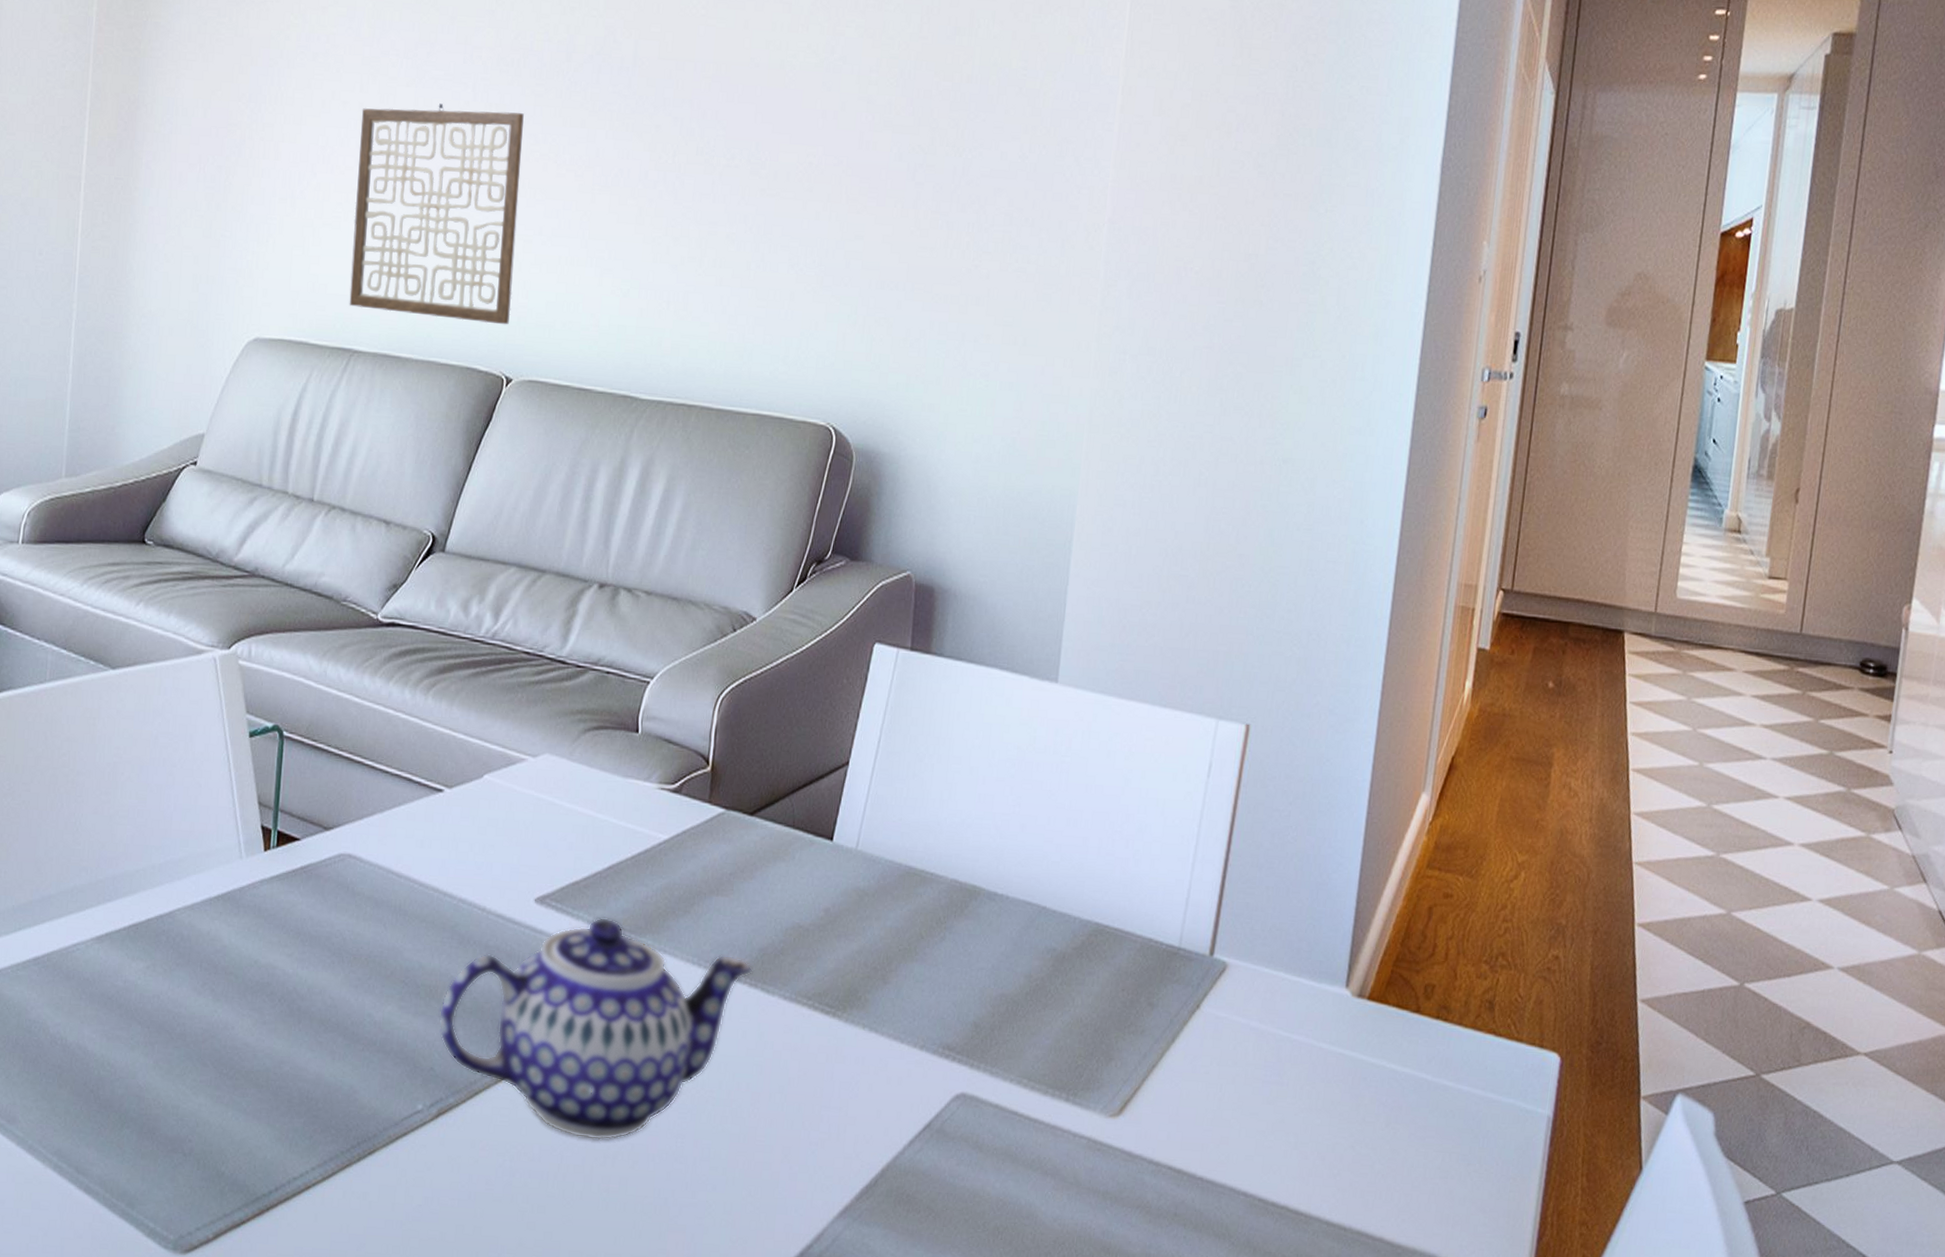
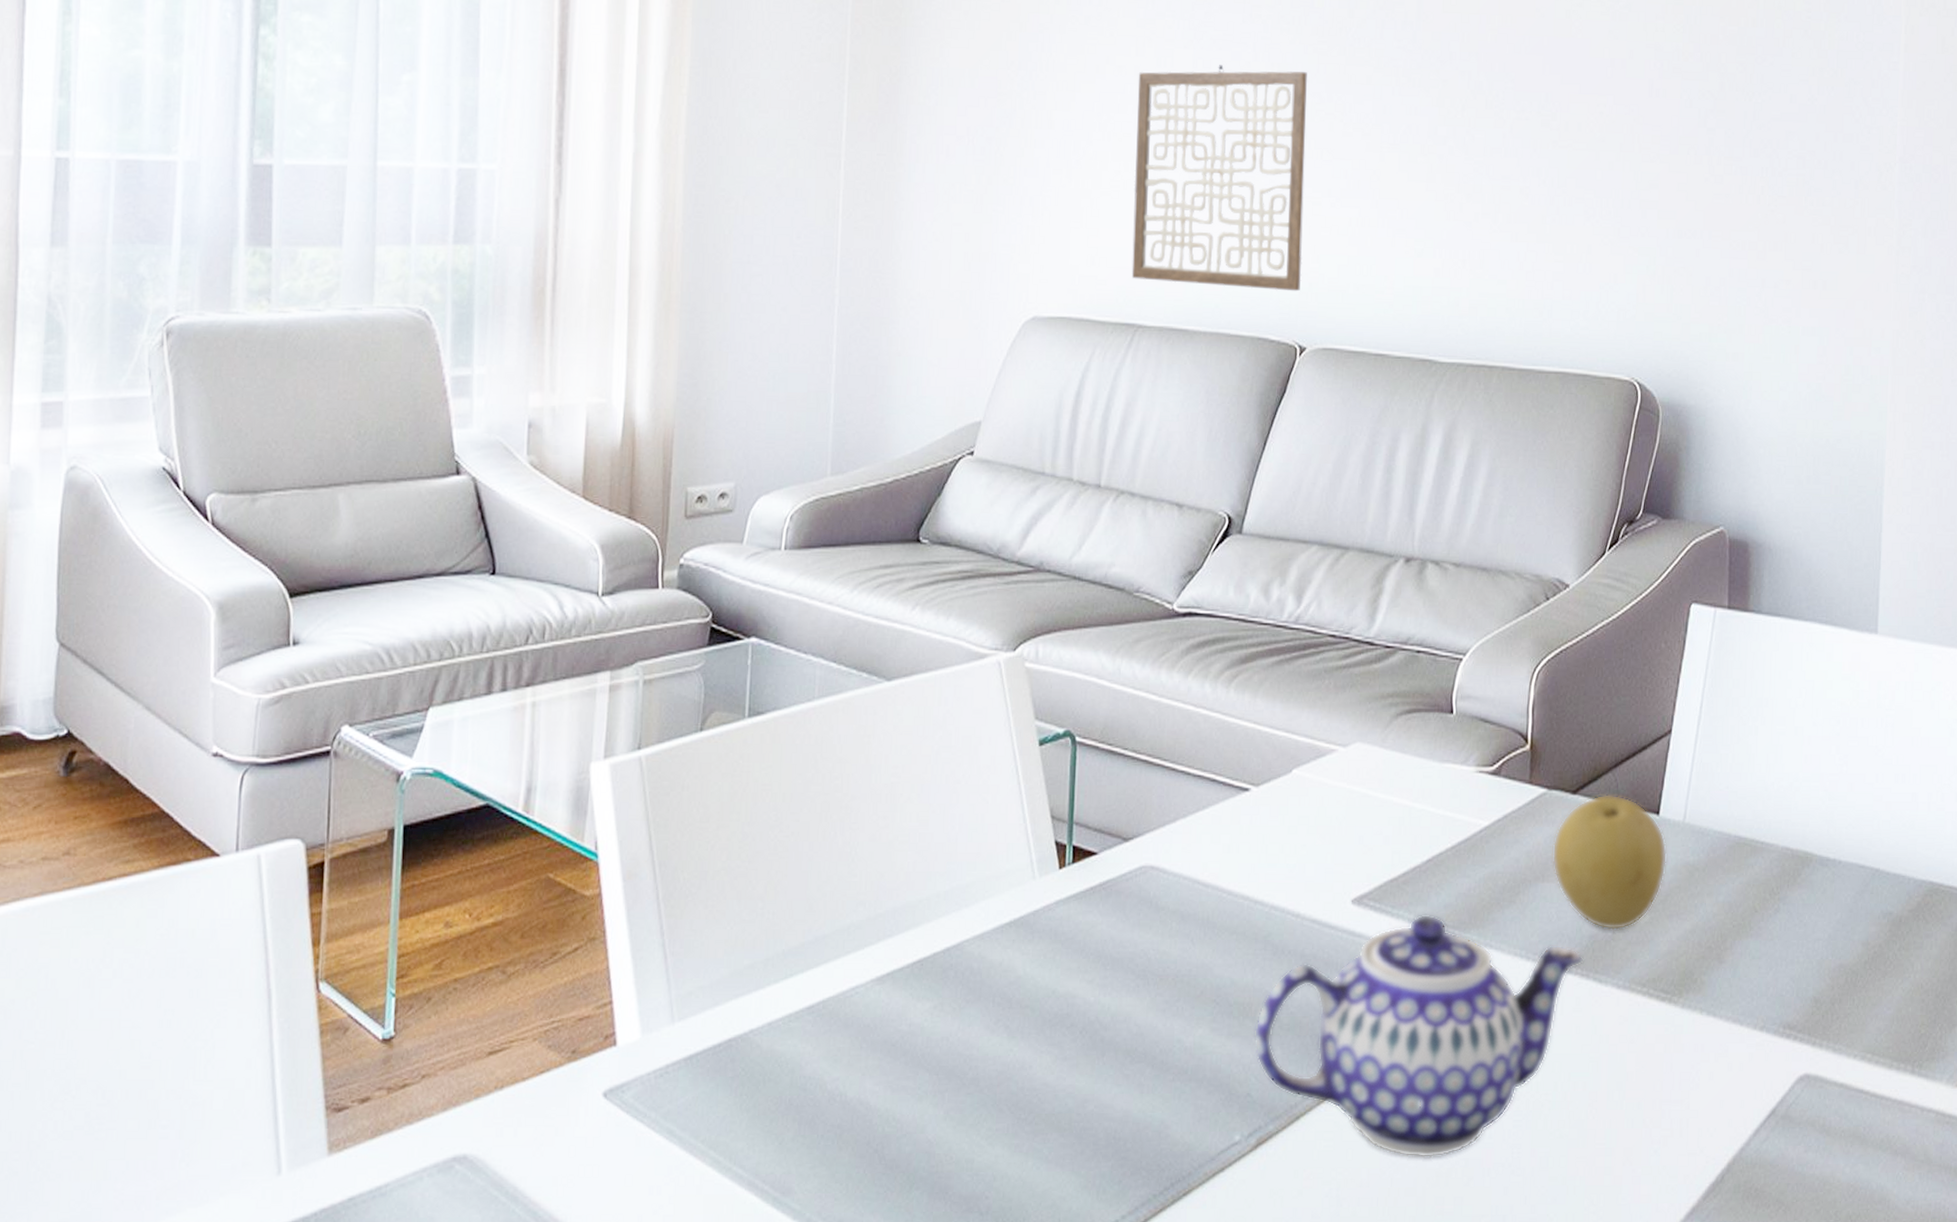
fruit: none [727,818,839,945] -> present [1552,794,1668,930]

